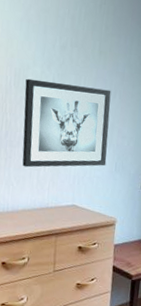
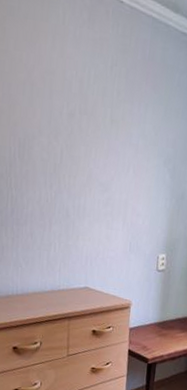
wall art: present [22,78,111,168] -> none [30,150,125,248]

